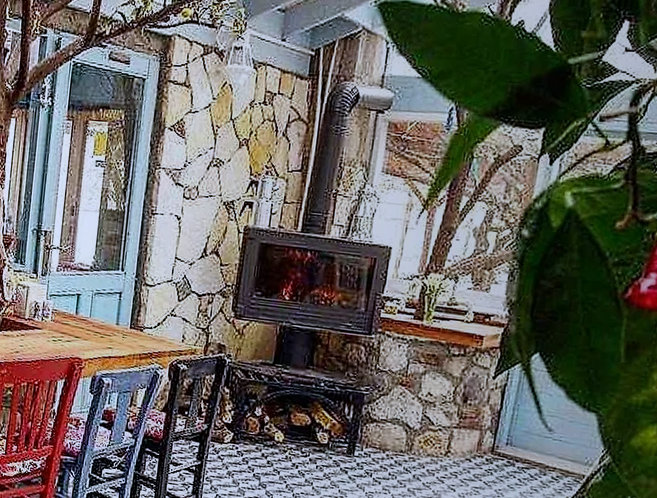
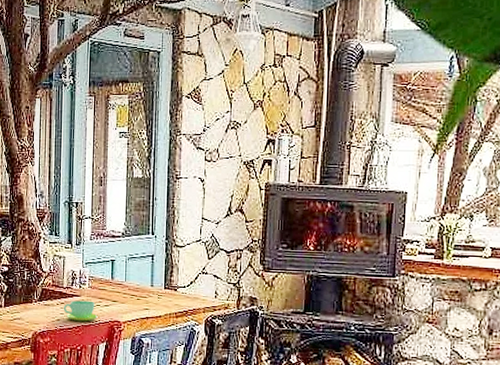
cup: none [23,333,59,356] -> present [63,300,98,322]

